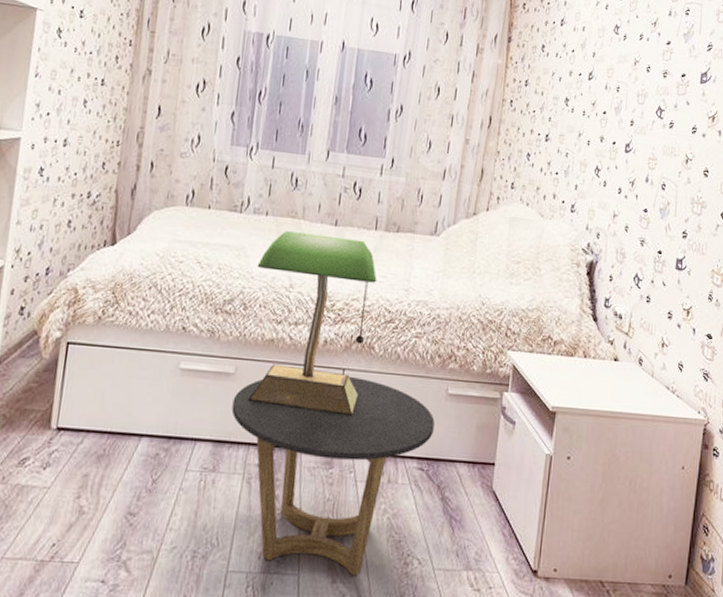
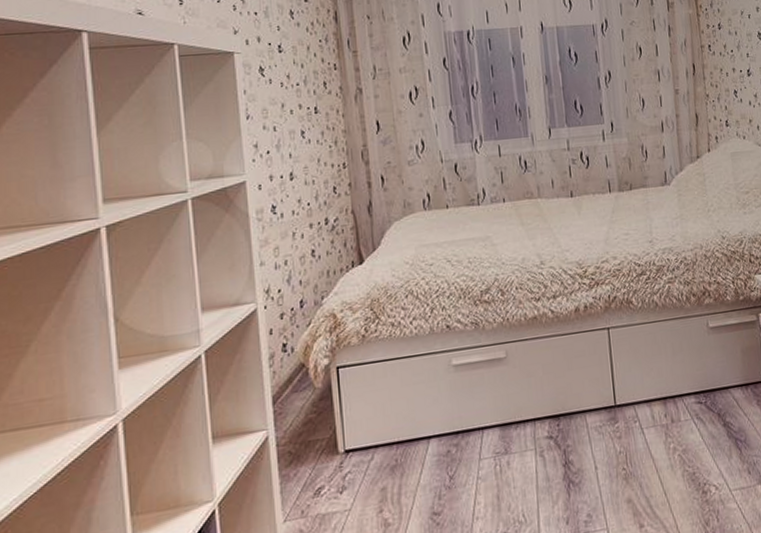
side table: present [231,376,435,576] -> none [510,332,704,524]
table lamp: present [248,231,377,416] -> none [505,205,628,380]

